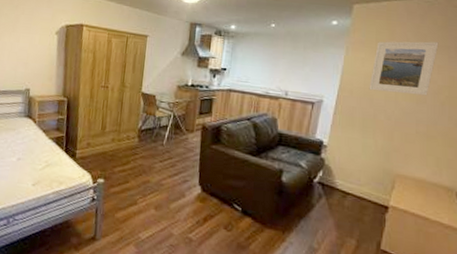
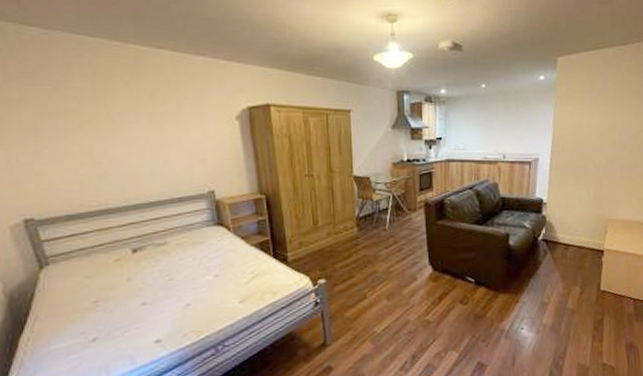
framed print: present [369,41,439,96] -> none [578,89,633,143]

